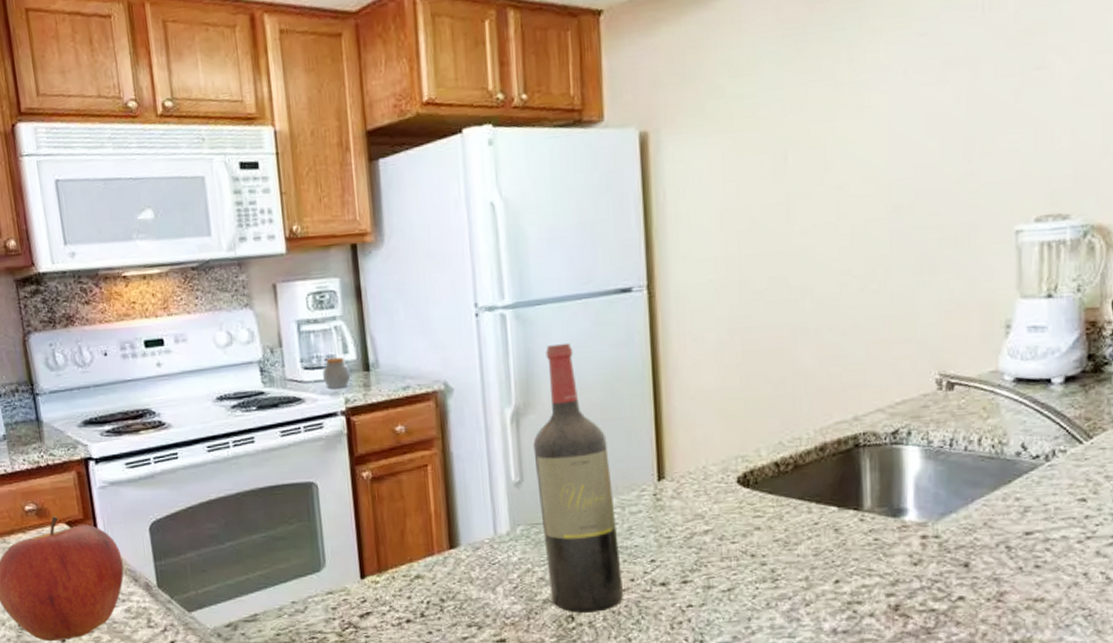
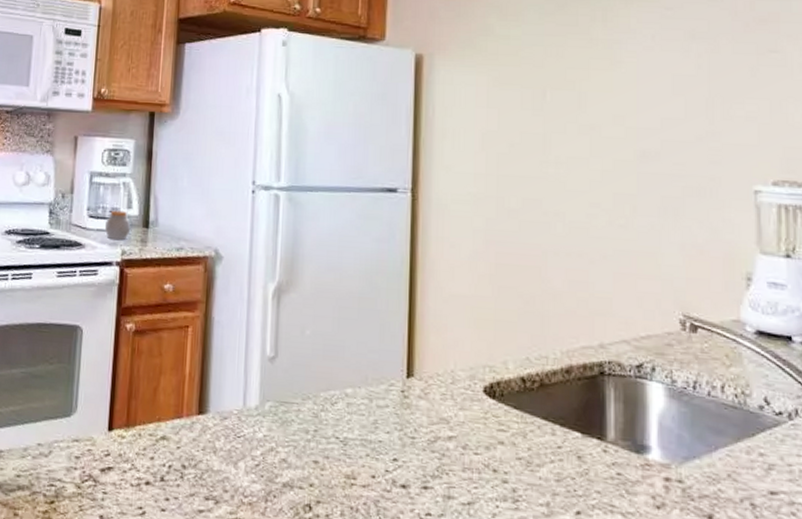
wine bottle: present [533,342,624,613] -> none [290,229,364,506]

